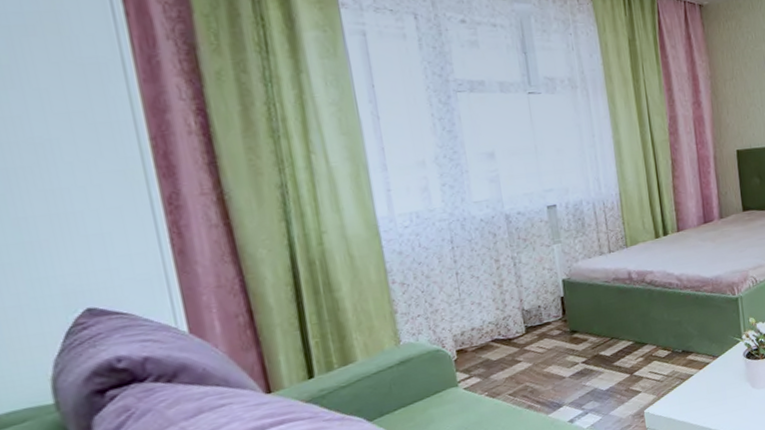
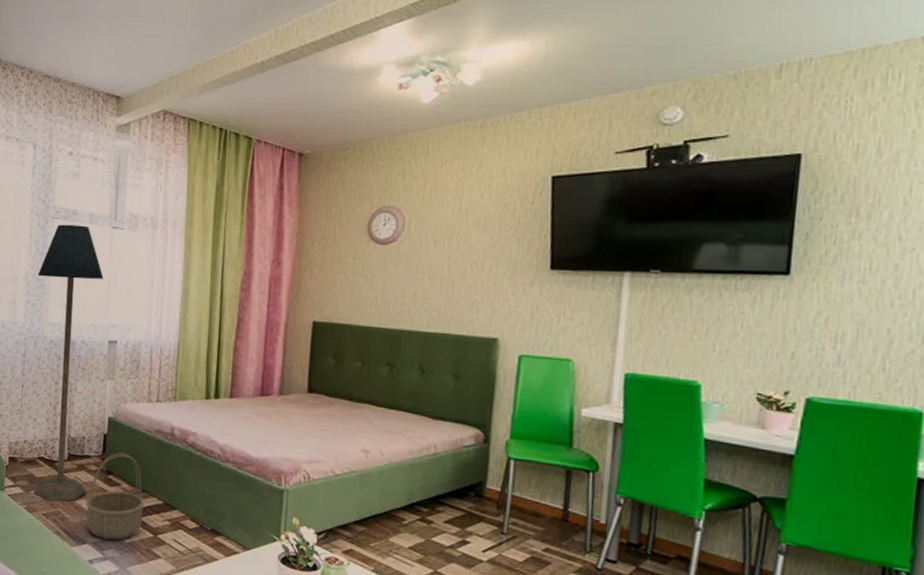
floor lamp: none [449,95,554,380] -> present [32,224,104,502]
basket: none [554,309,617,396] -> present [85,452,145,540]

